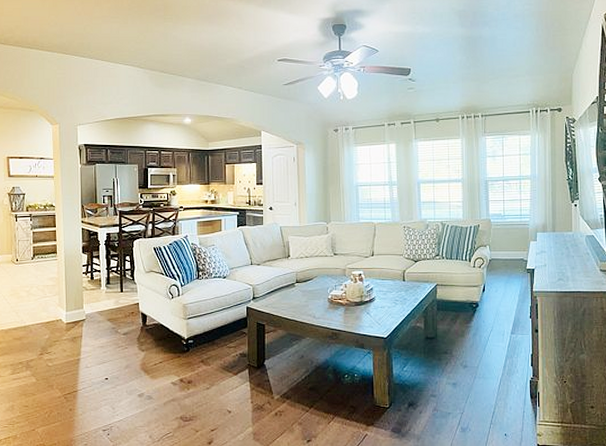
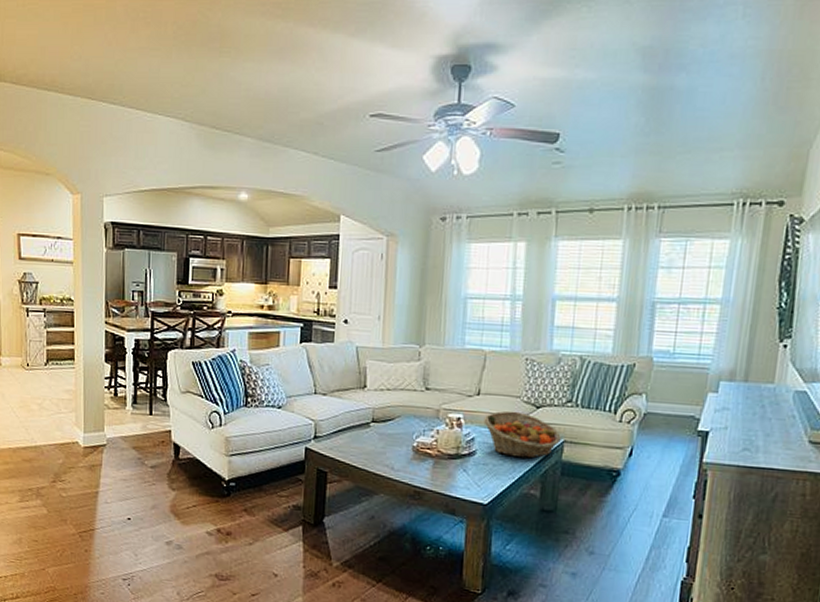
fruit basket: none [378,266,434,300] -> present [483,410,561,459]

